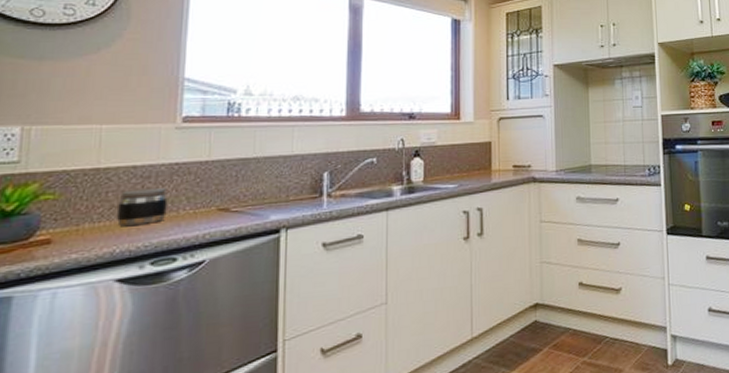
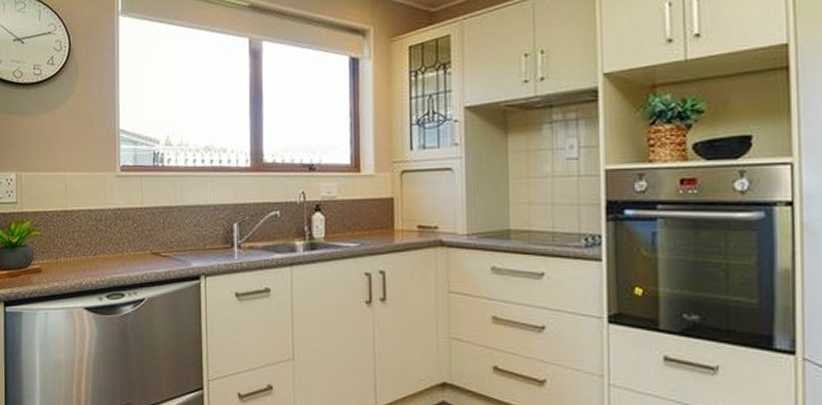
jar: present [117,187,168,227] -> none [81,229,115,263]

